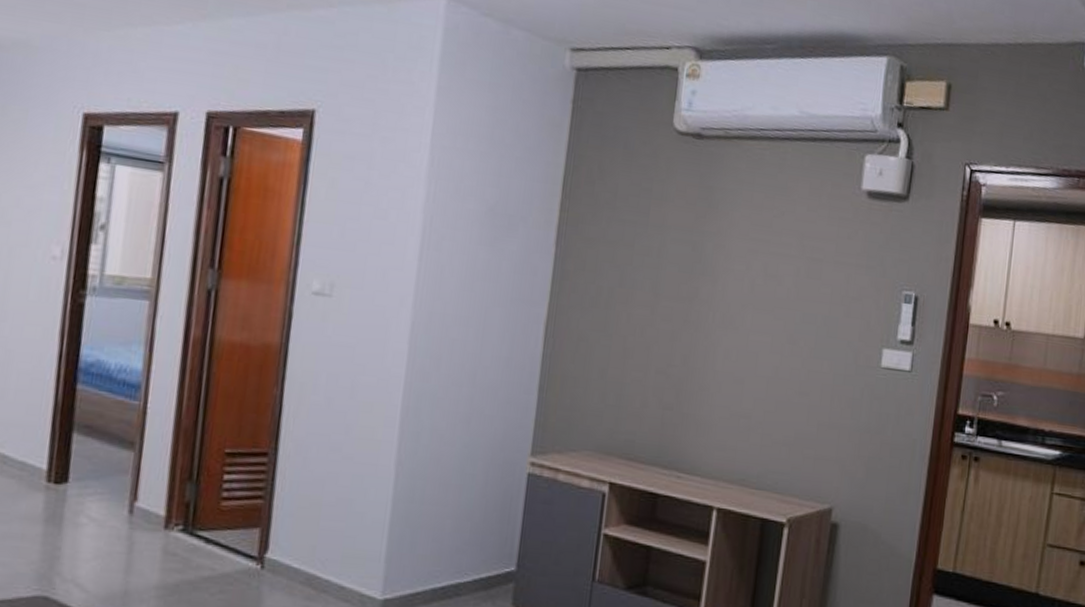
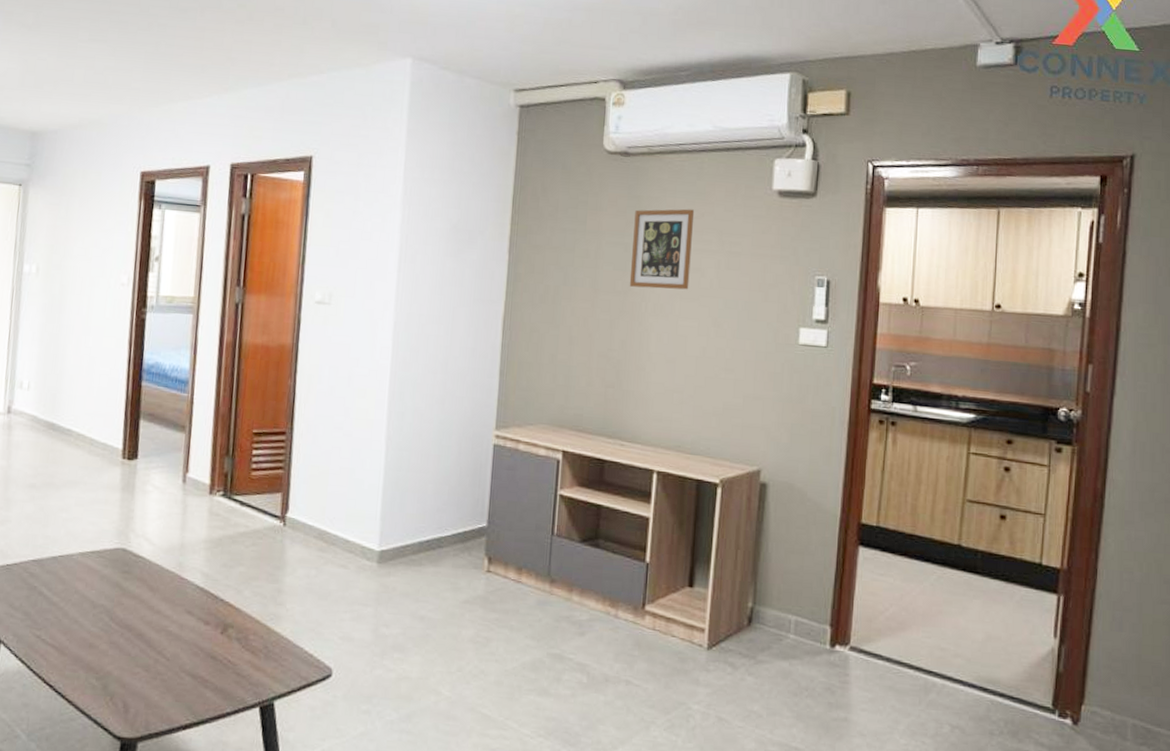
picture frame: none [695,202,774,300] -> present [629,209,695,290]

